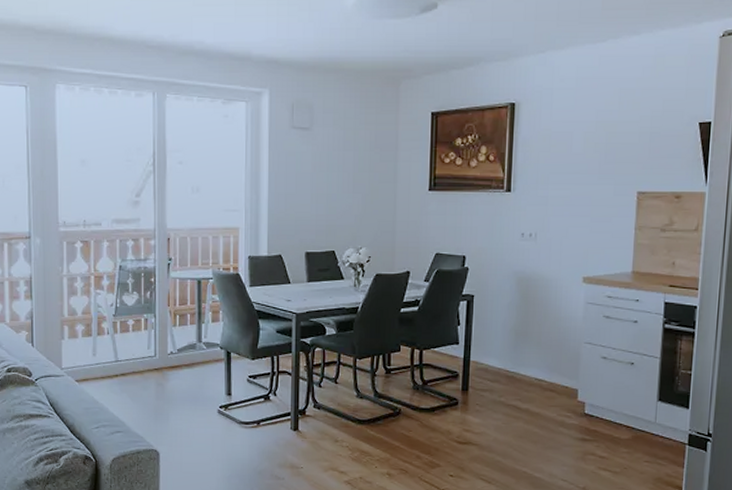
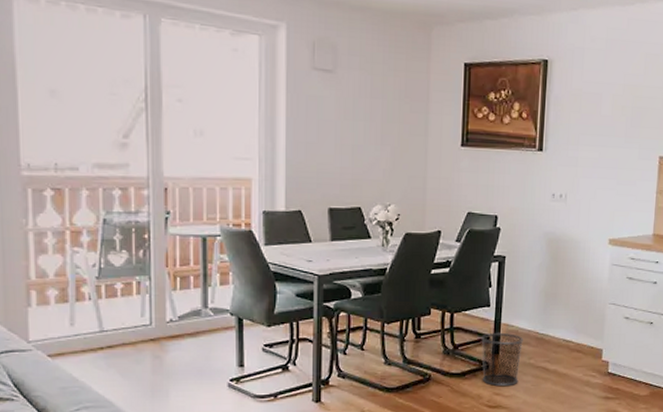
waste bin: none [450,369,493,424] -> present [481,332,523,387]

